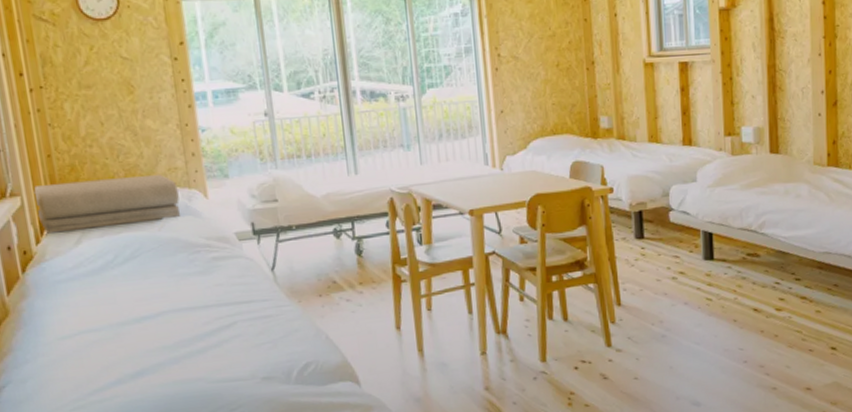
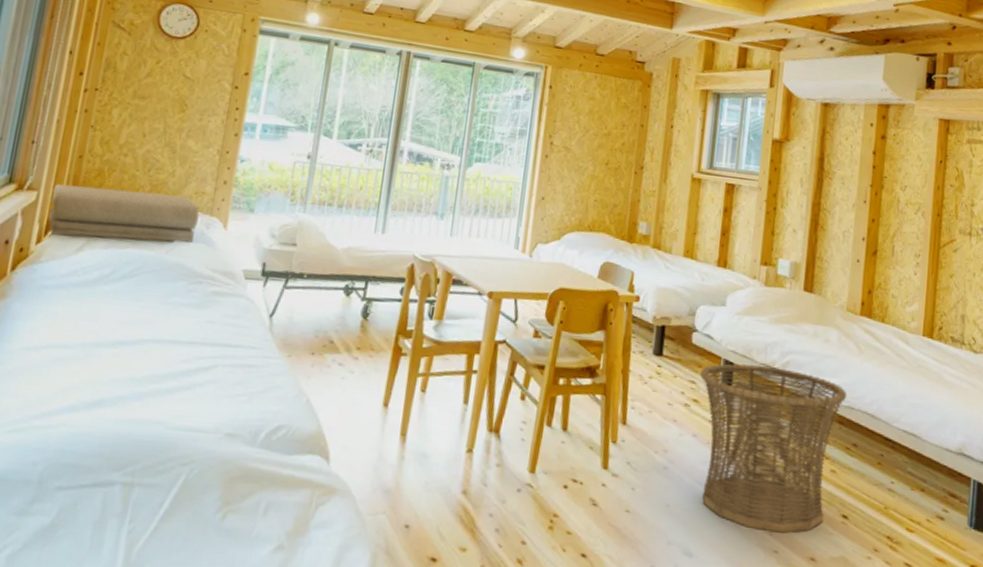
basket: none [683,229,824,373] -> present [700,363,847,533]

